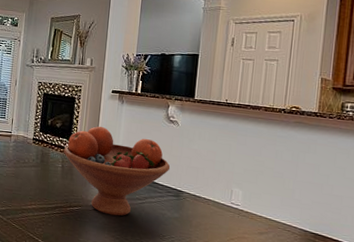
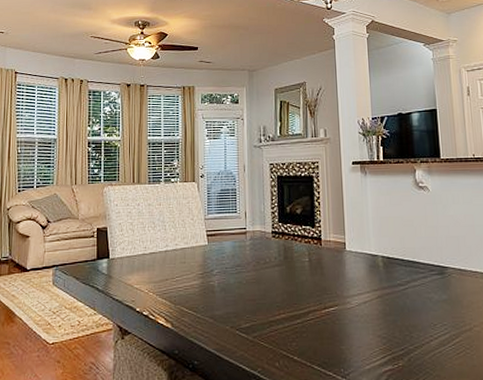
fruit bowl: present [63,126,171,217] -> none [308,205,429,310]

